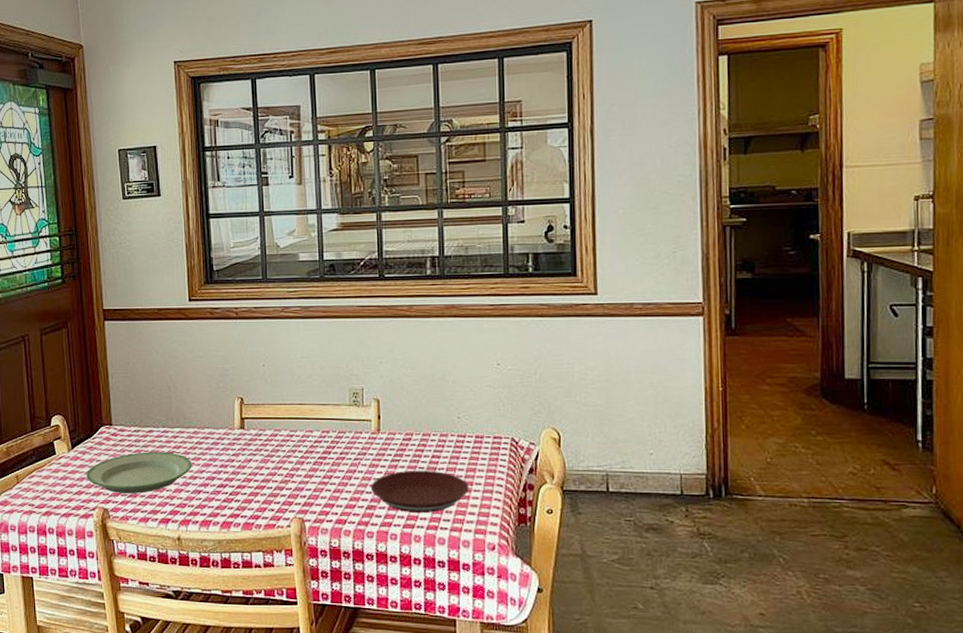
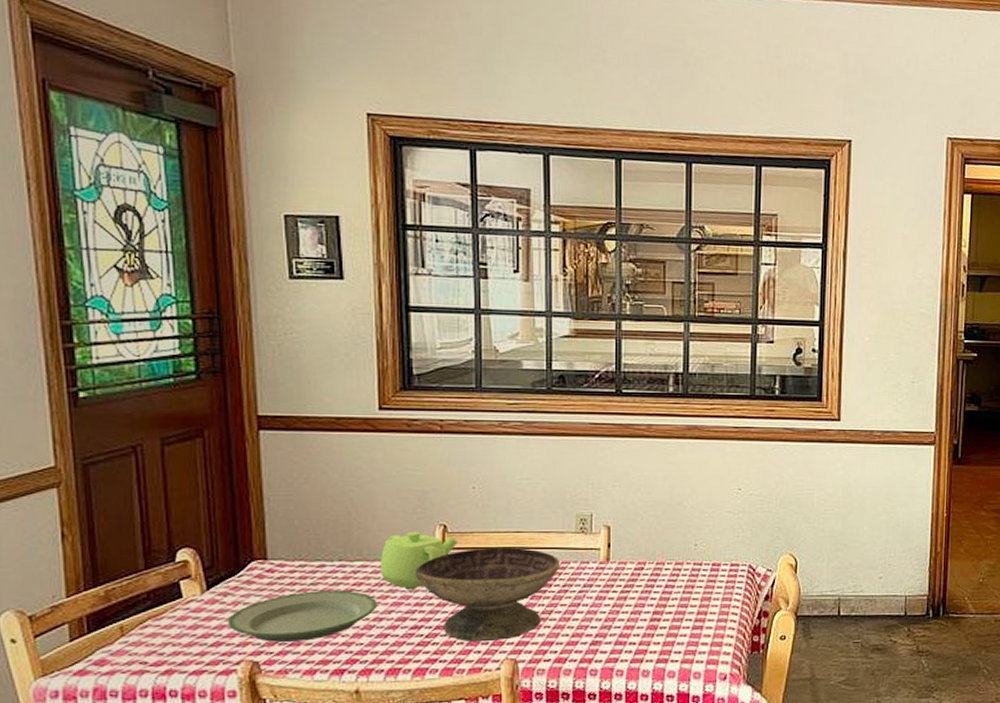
teapot: none [193,403,252,454] -> present [381,531,457,590]
decorative bowl: none [220,417,338,501] -> present [415,547,560,642]
plate: present [371,470,469,513] -> none [597,601,703,646]

